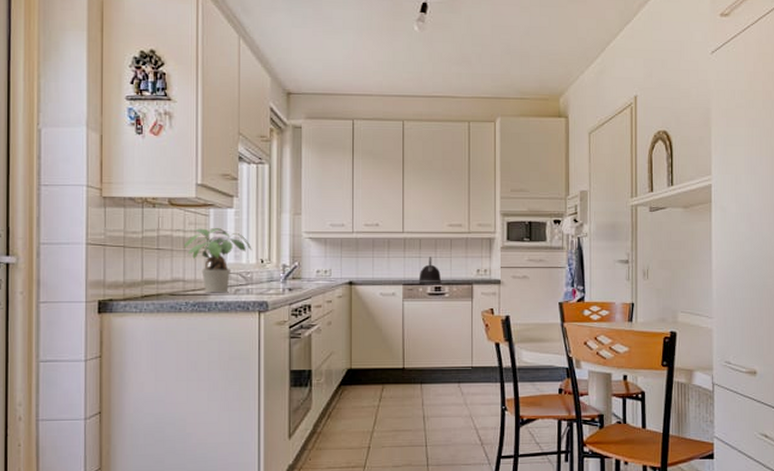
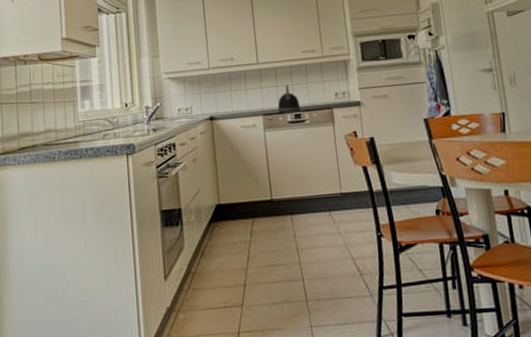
potted plant: present [184,227,252,293] -> none [54,76,116,140]

